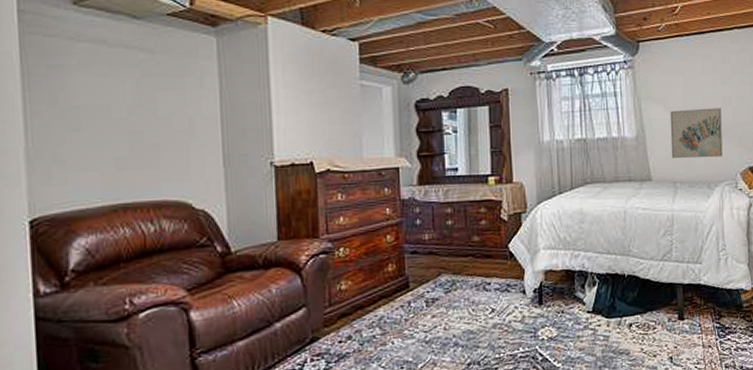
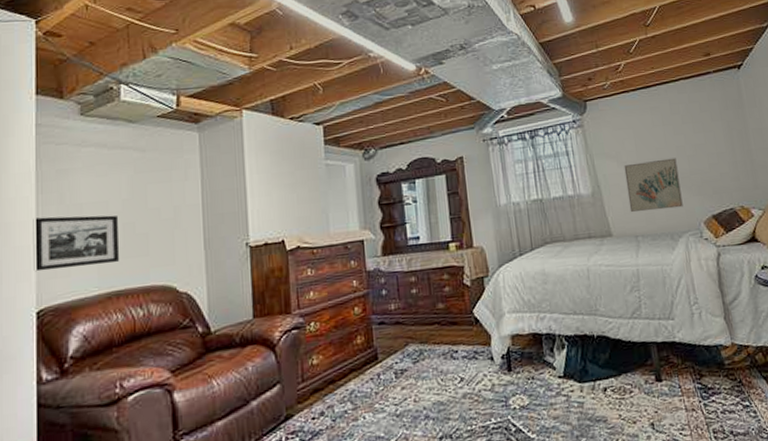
picture frame: none [19,117,126,178] -> present [33,215,120,272]

